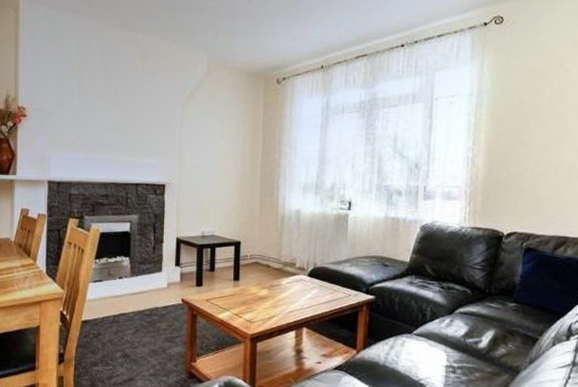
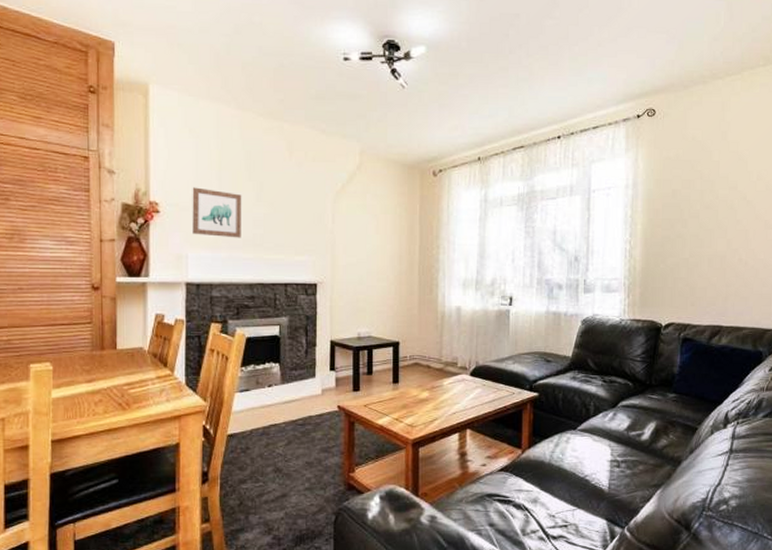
wall art: none [55,94,99,141] -> present [192,187,242,238]

